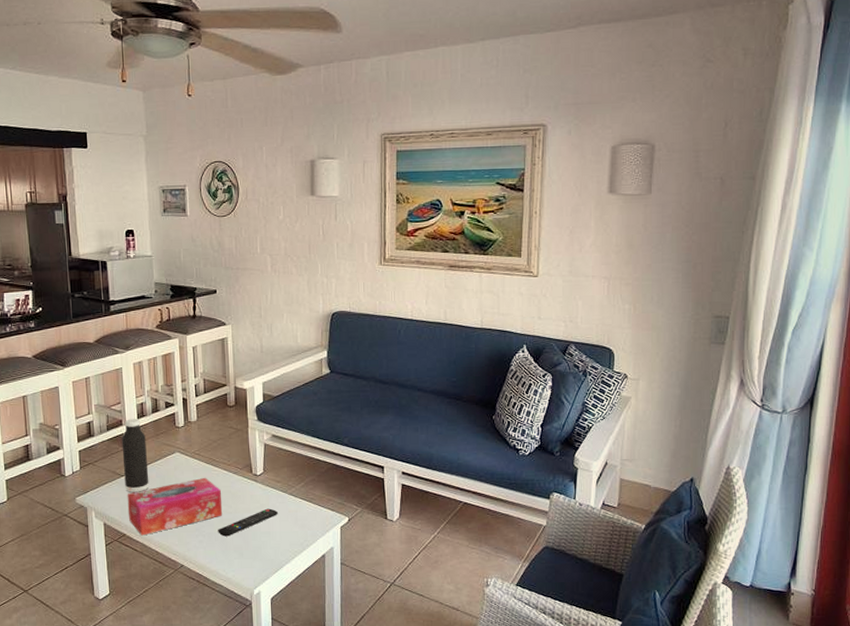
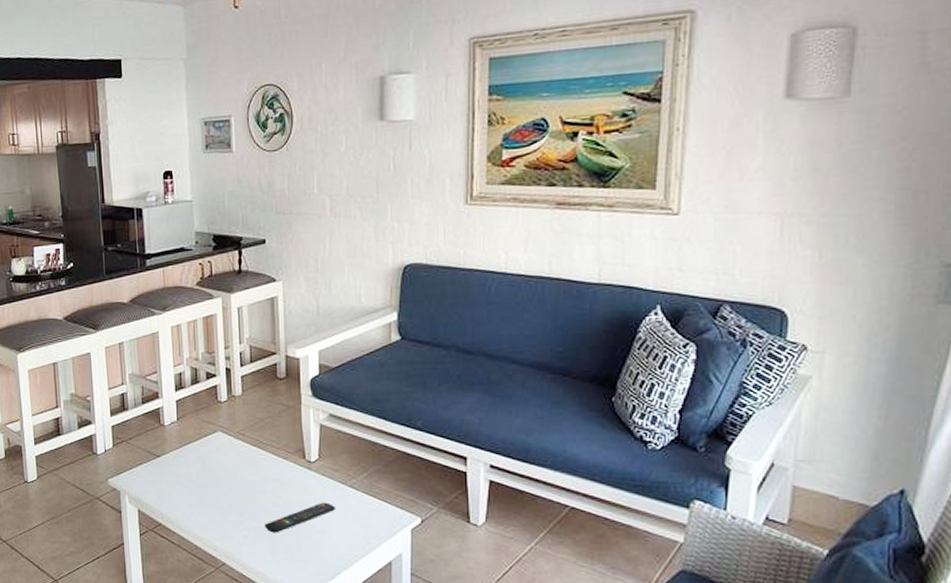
water bottle: present [121,419,149,492] -> none [157,391,188,476]
tissue box: present [127,477,222,536] -> none [163,461,269,527]

